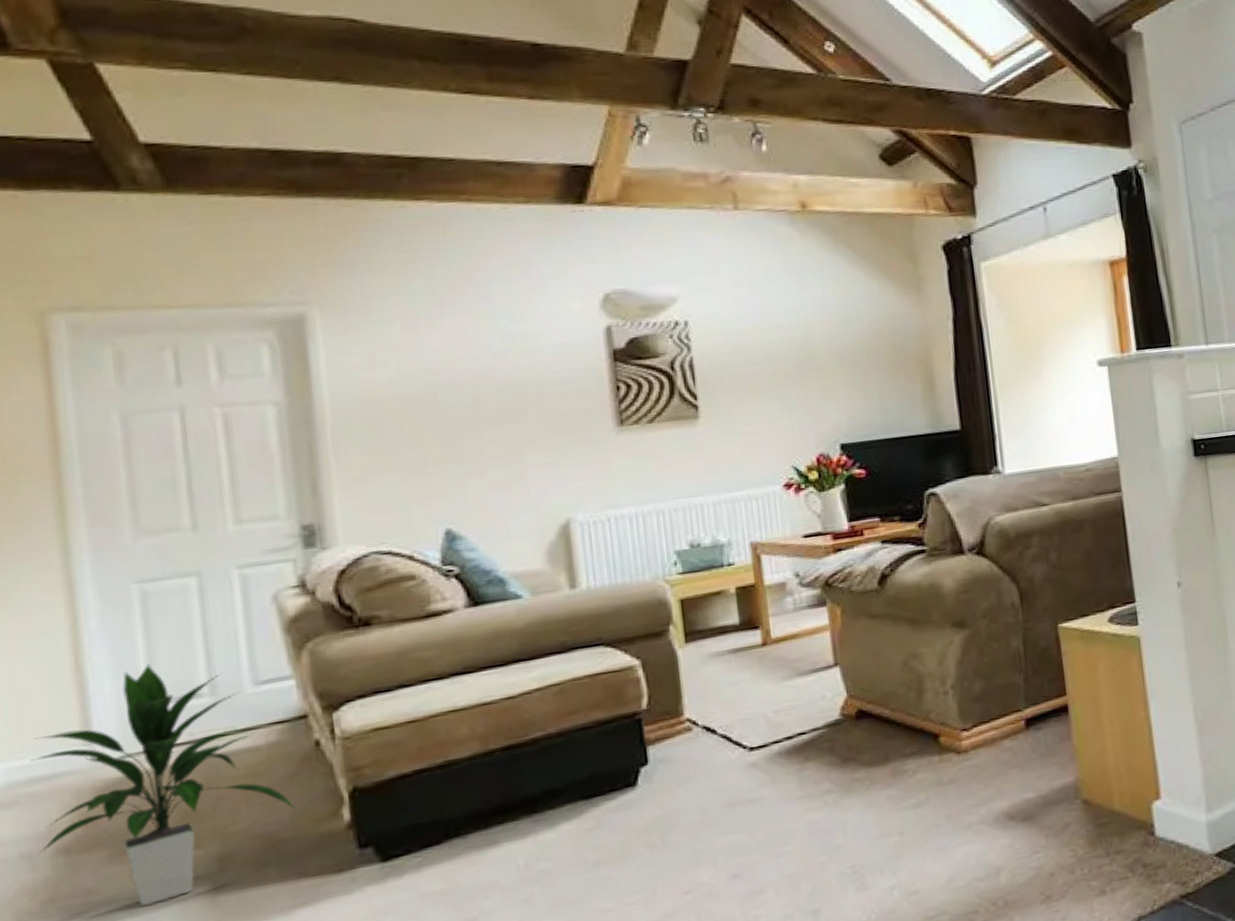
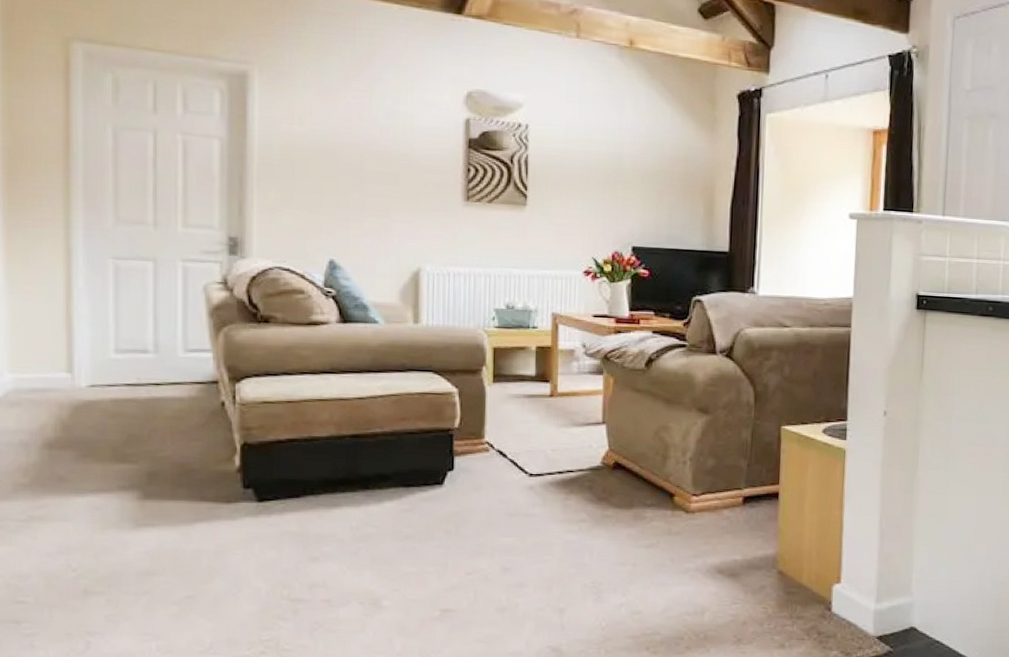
indoor plant: present [30,663,298,907] -> none [32,321,205,498]

